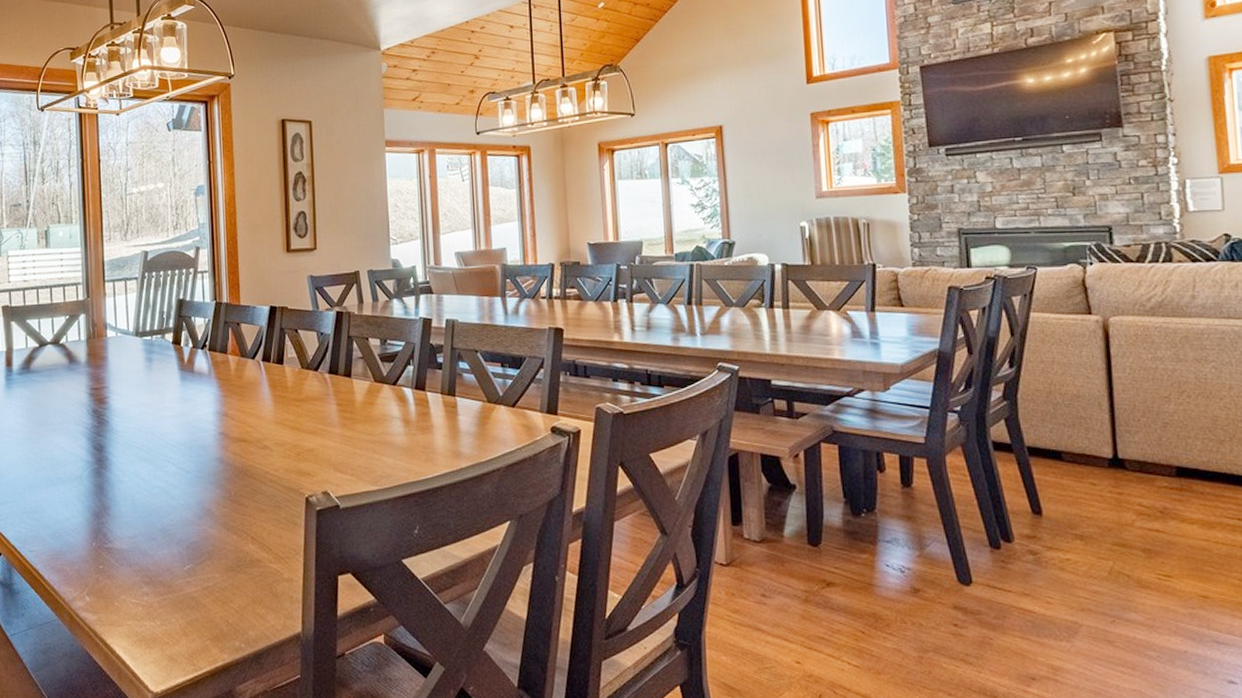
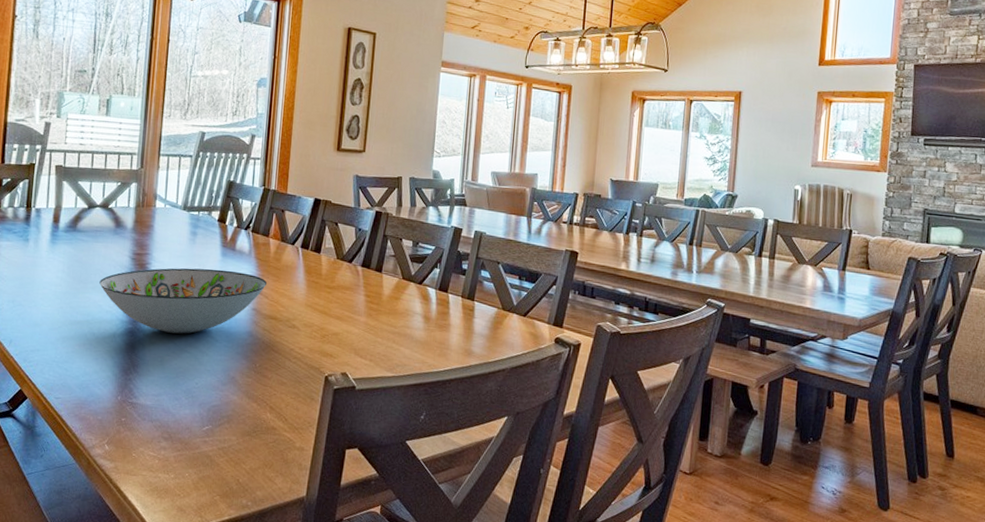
decorative bowl: none [60,394,232,469] -> present [99,268,268,334]

